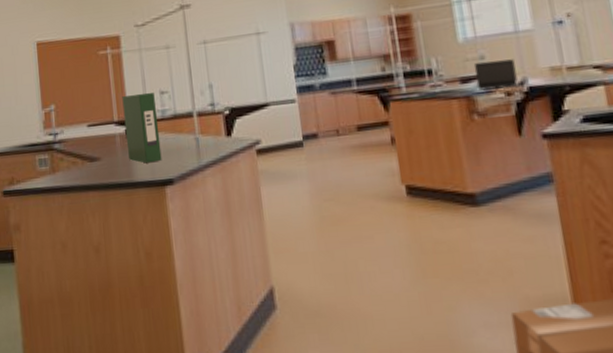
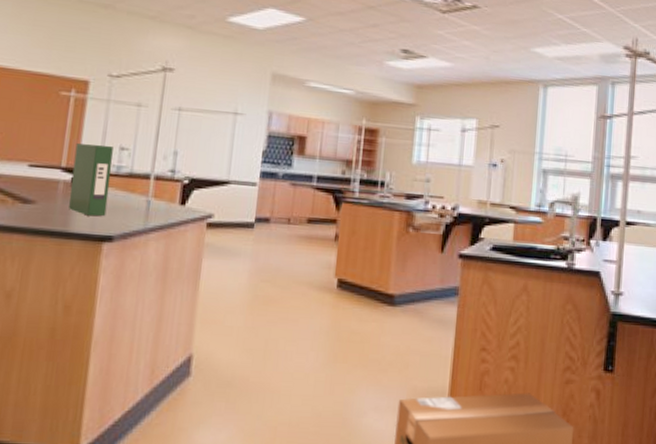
laptop: present [473,59,525,91] -> none [418,183,456,211]

